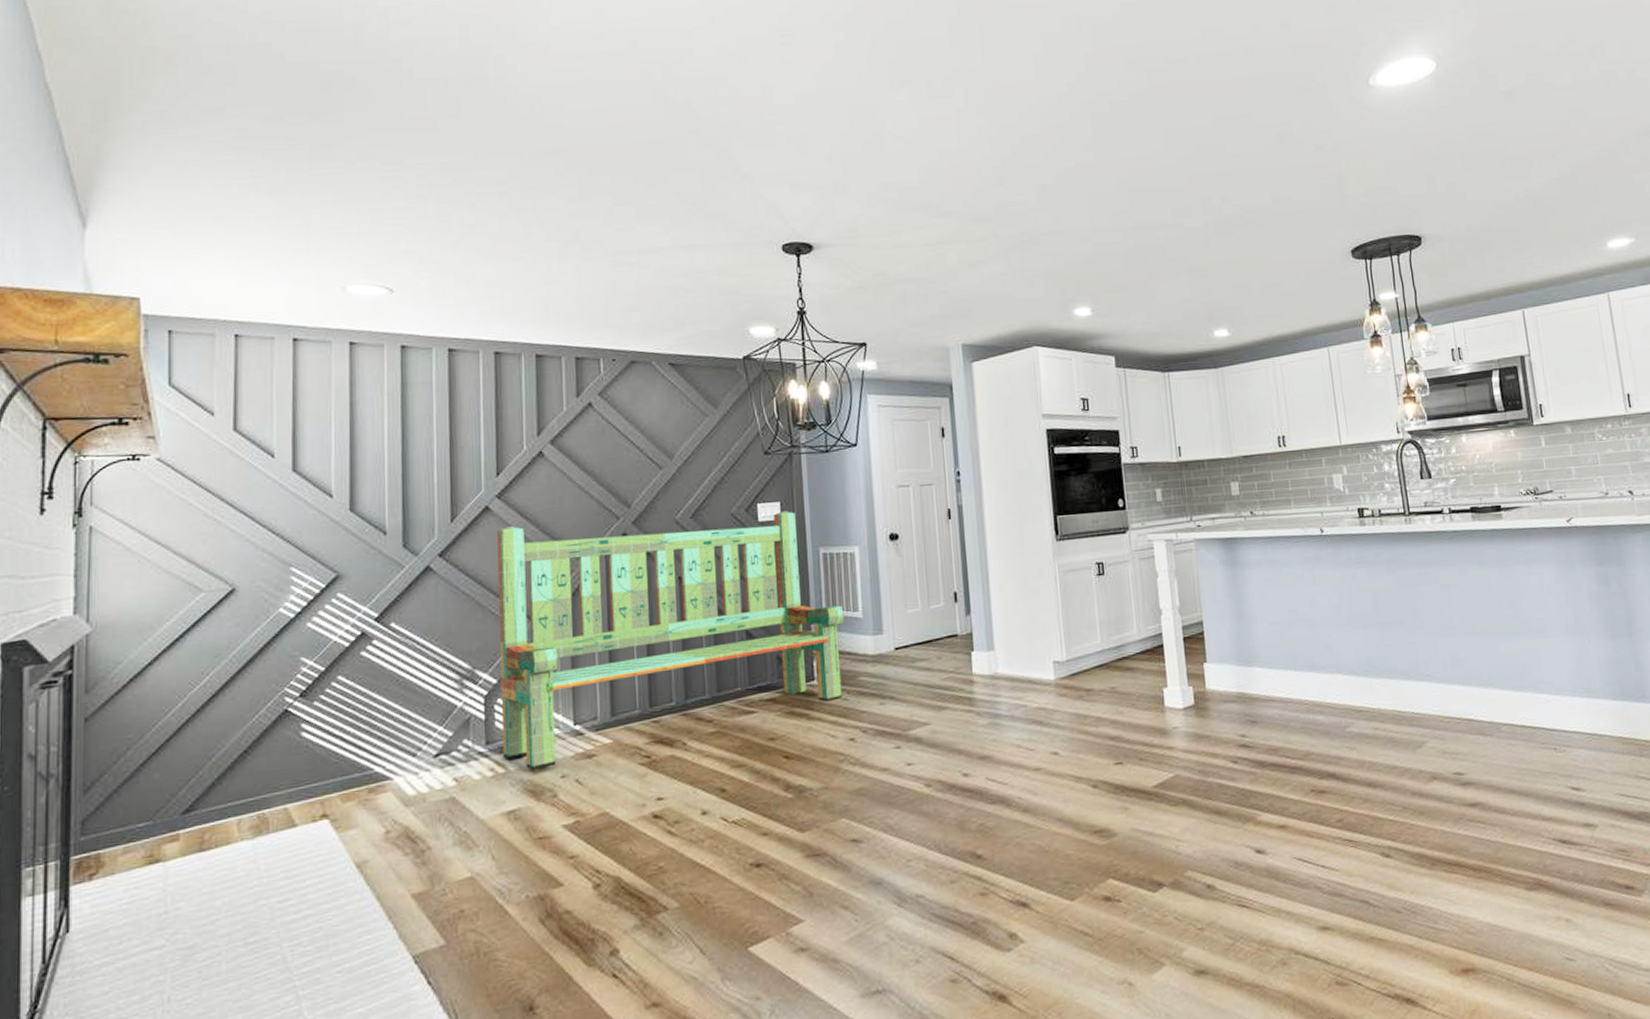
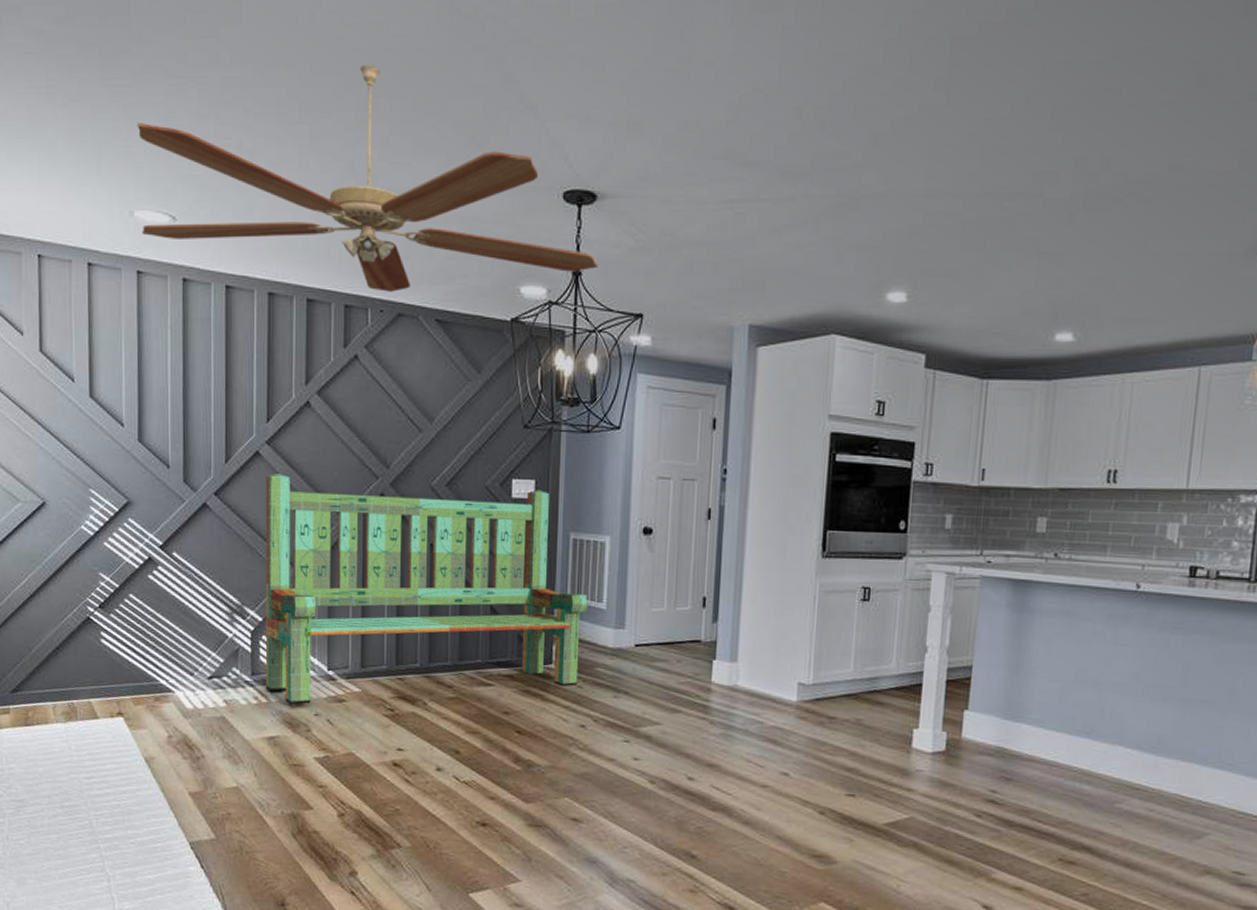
ceiling fan: none [350,147,821,342] -> present [137,64,598,292]

